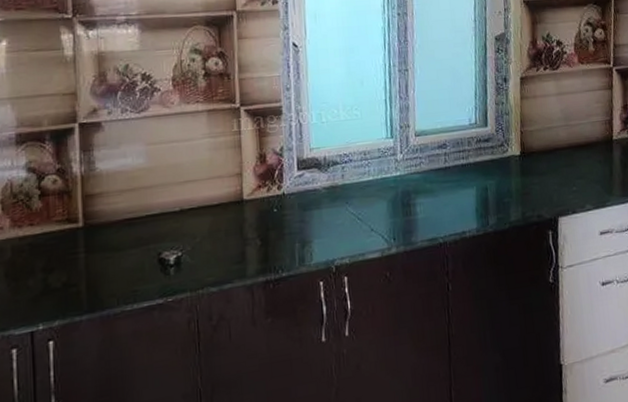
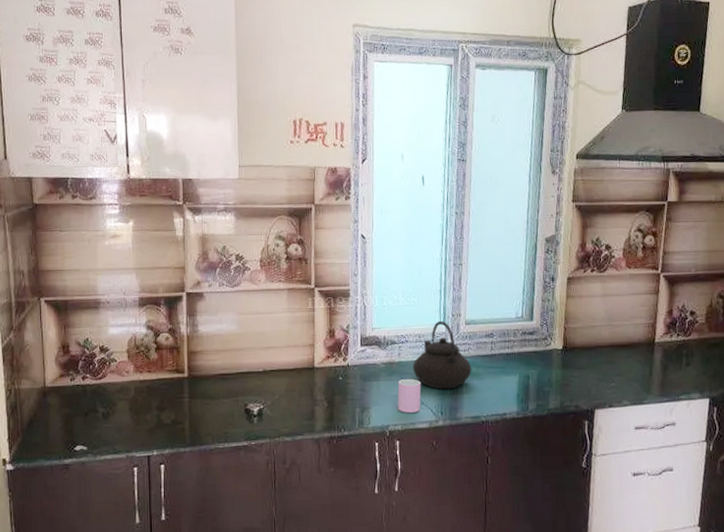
cup: none [343,203,371,243] -> present [398,379,421,413]
teapot: none [359,134,426,212] -> present [413,321,472,390]

